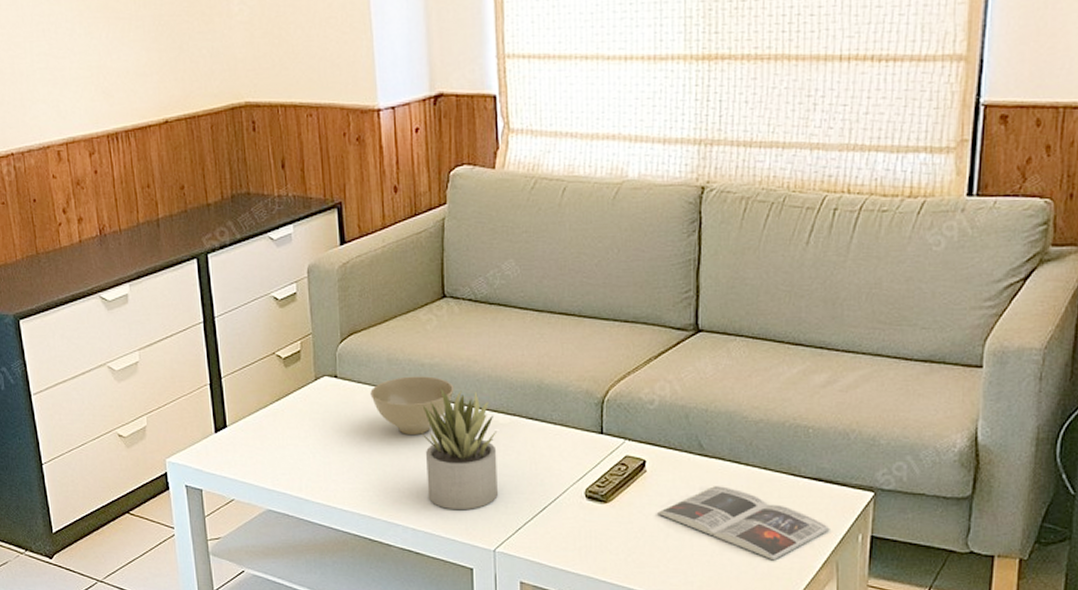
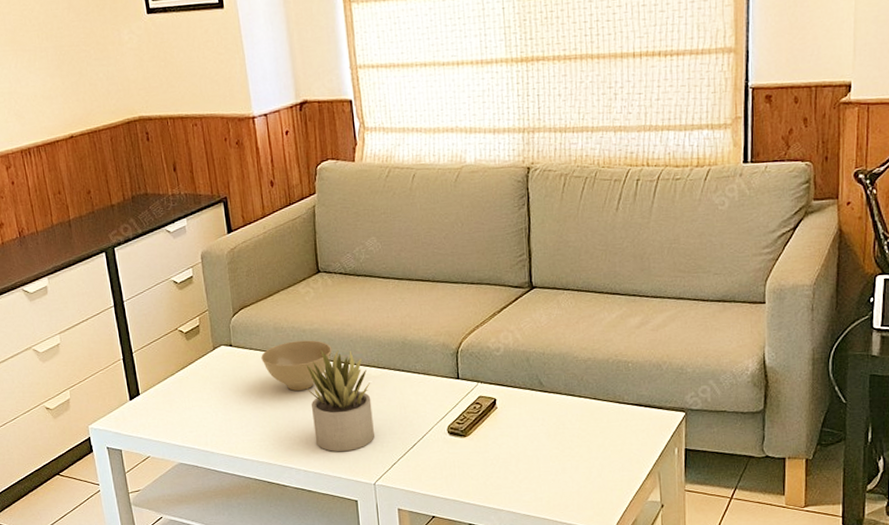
magazine: present [657,486,830,561] -> none [509,416,651,475]

